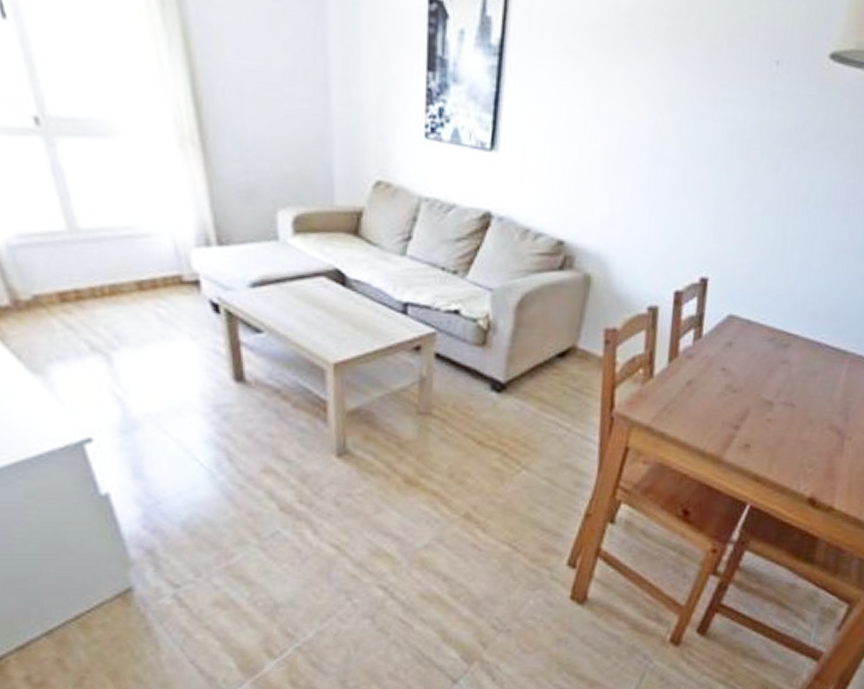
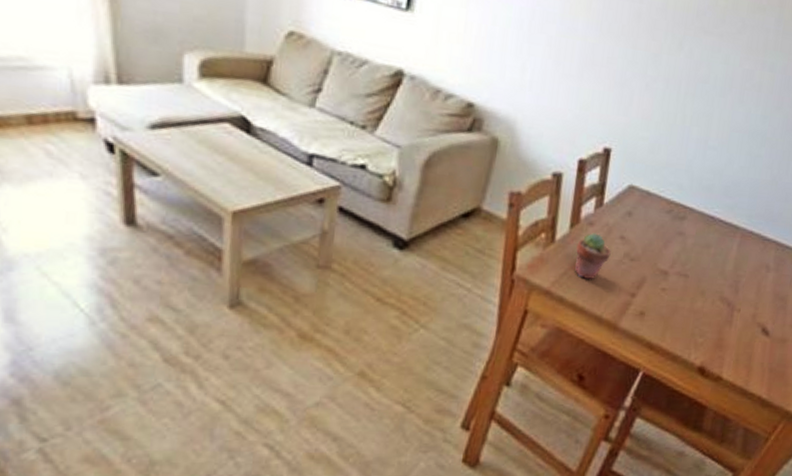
potted succulent: none [675,366,712,414] -> present [575,233,611,280]

